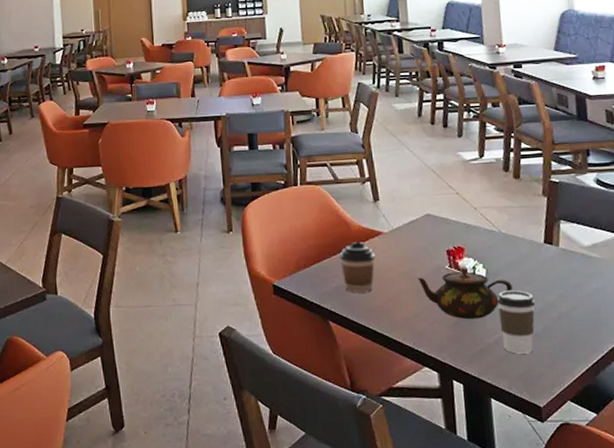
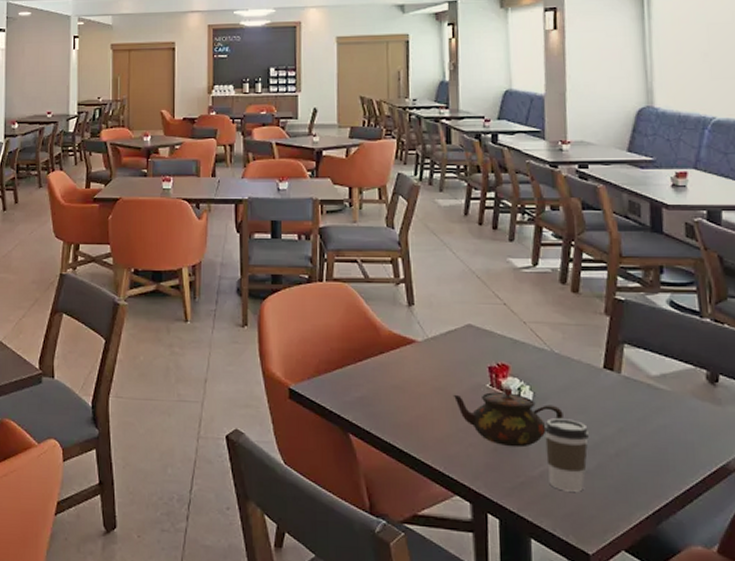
coffee cup: present [339,242,375,292] -> none [366,349,406,405]

